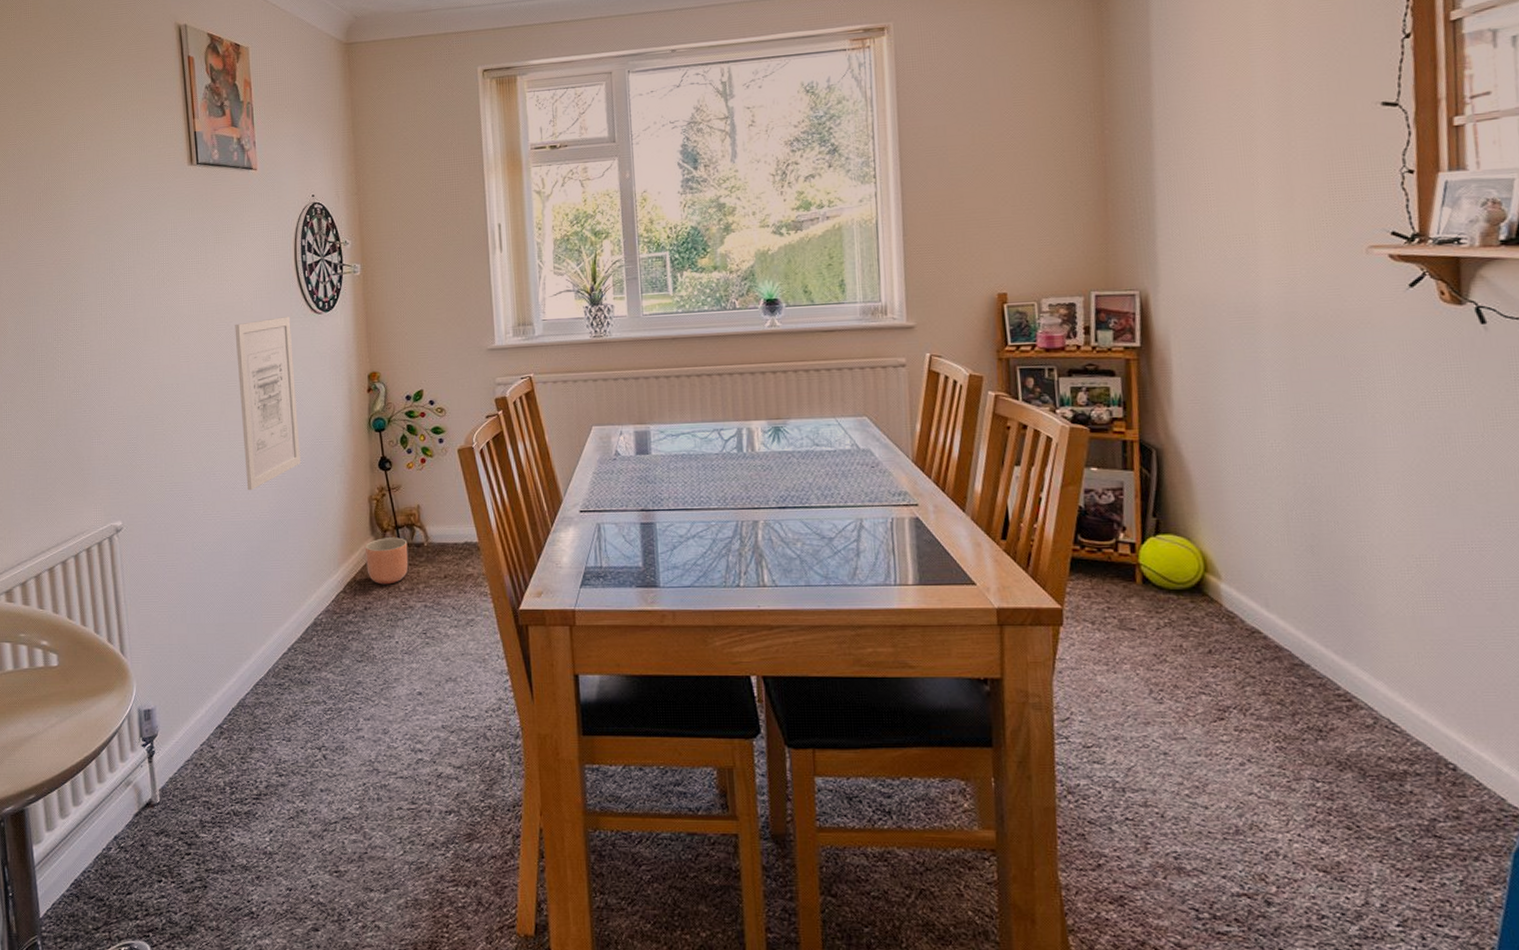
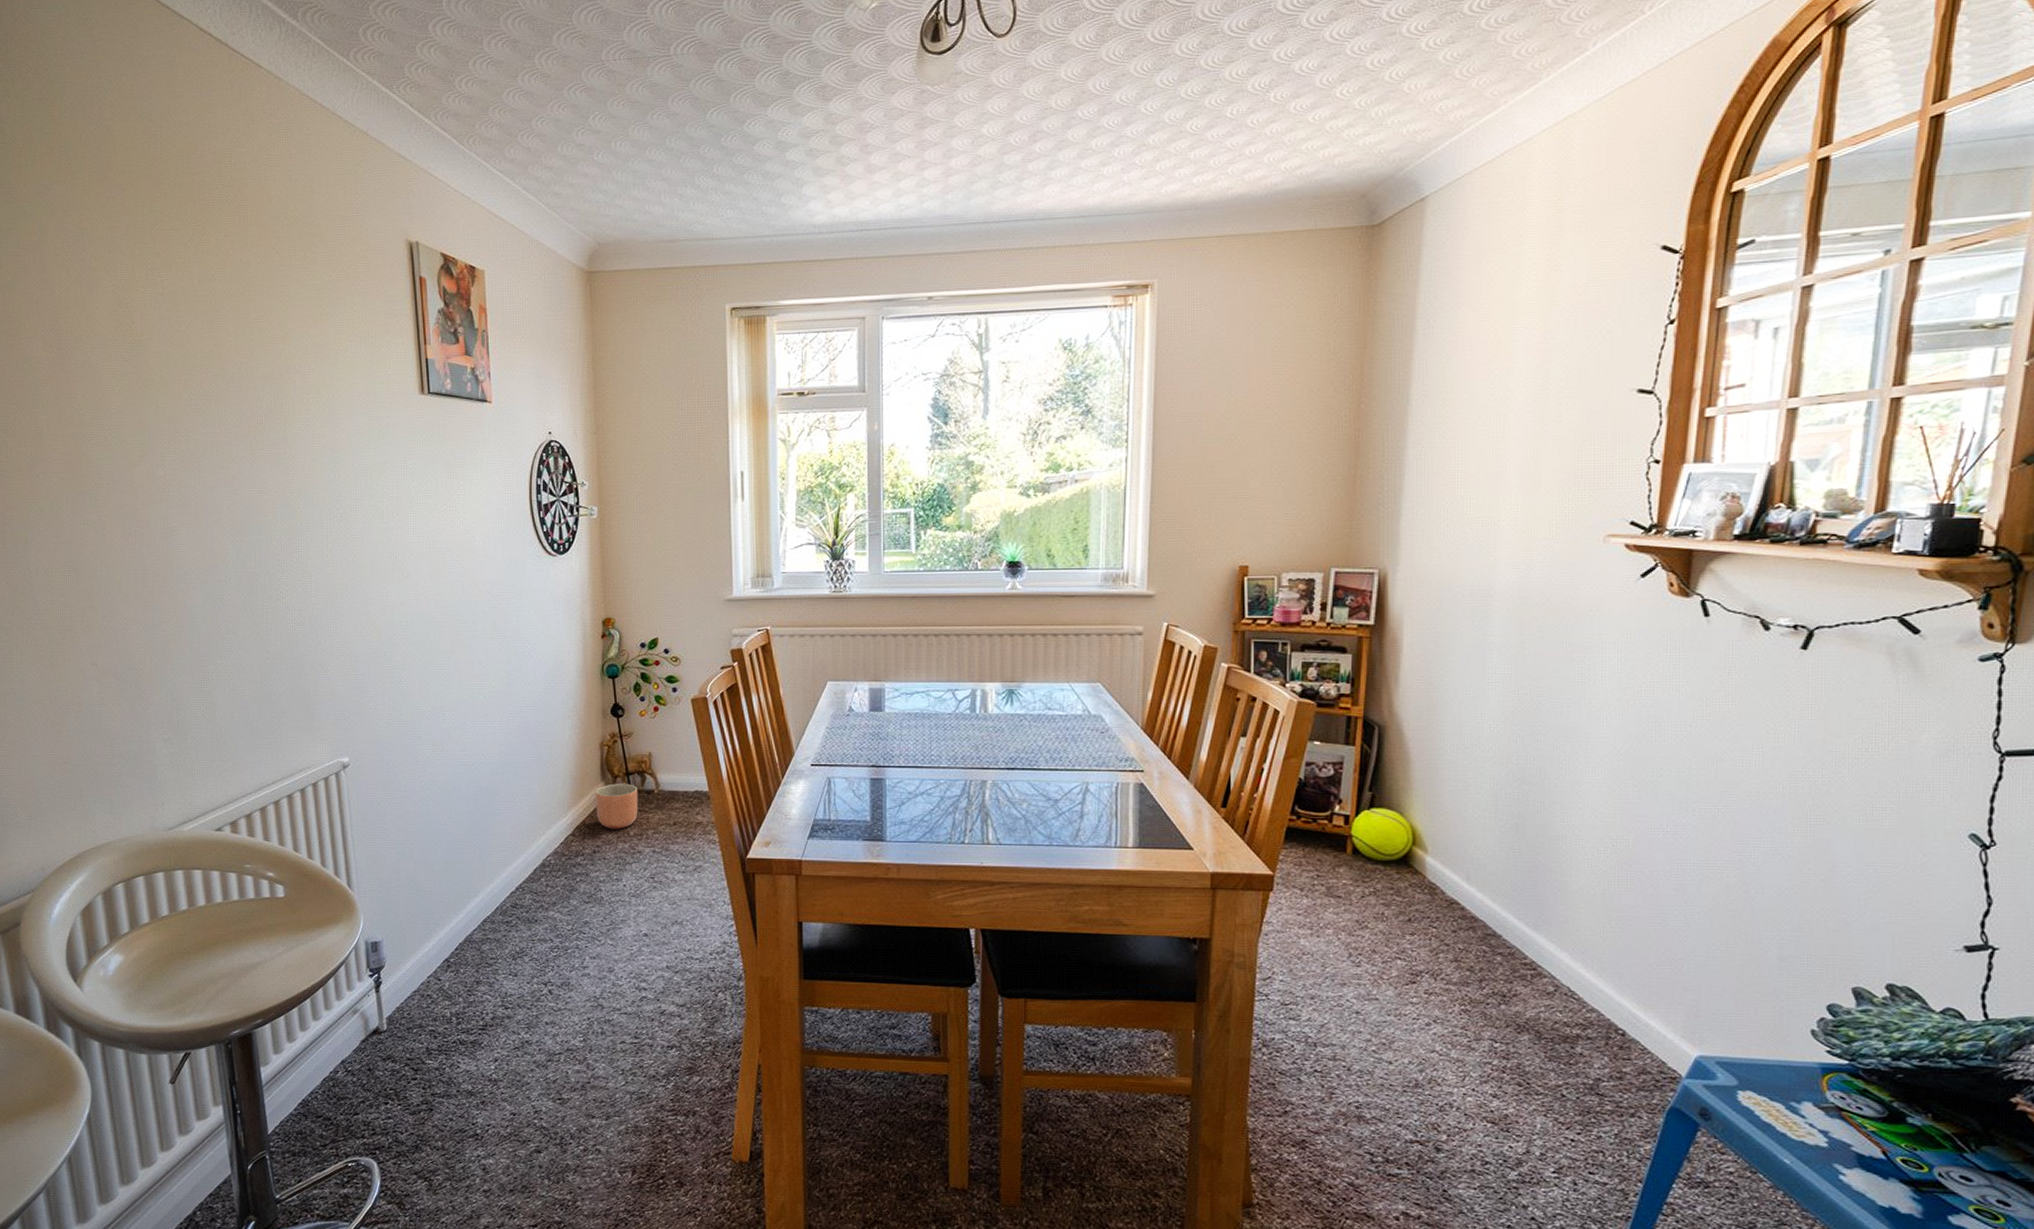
wall art: present [235,316,301,491] -> none [466,557,532,732]

